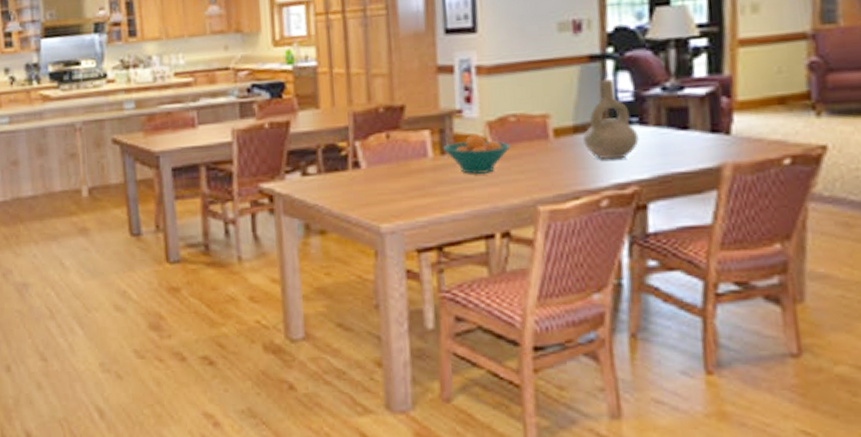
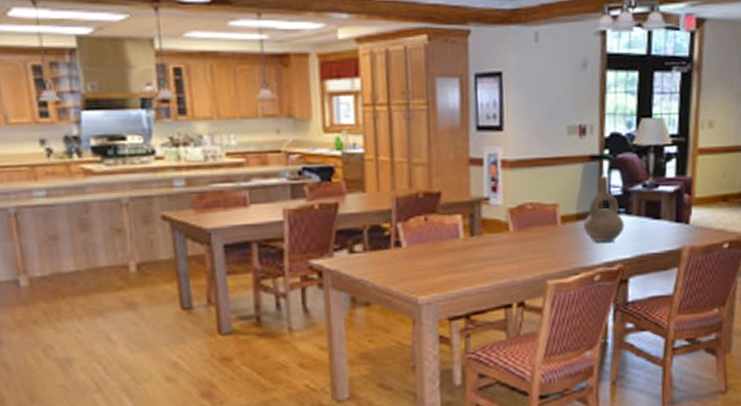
fruit bowl: present [442,133,511,175] -> none [472,218,527,254]

